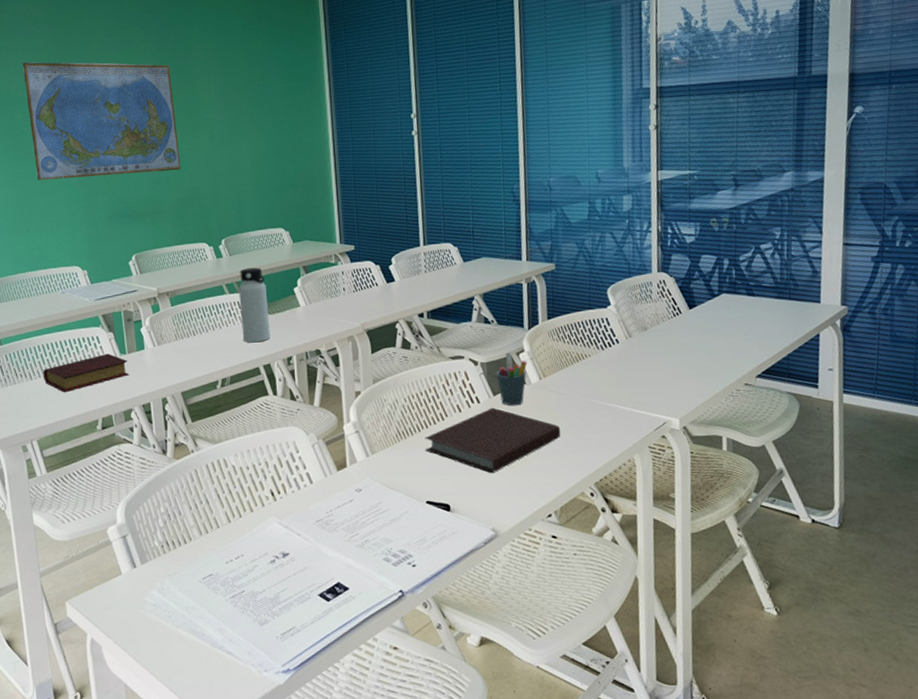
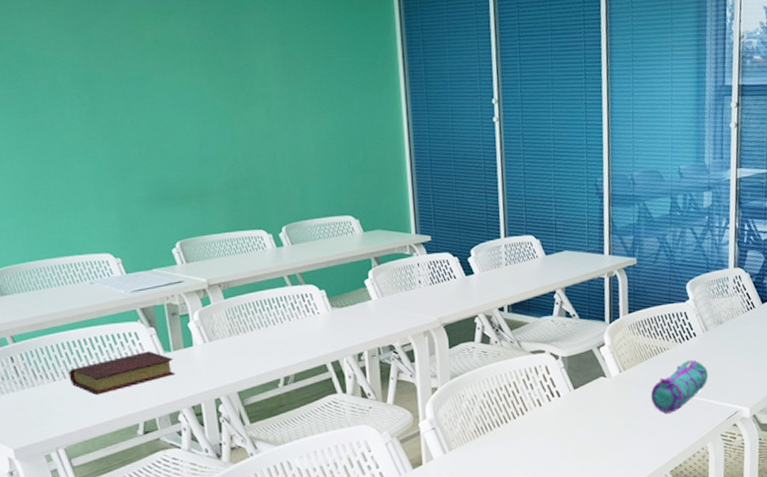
world map: present [22,62,181,181] -> none [30,13,233,154]
water bottle: present [238,267,270,343] -> none [302,257,339,338]
notebook: present [425,407,561,474] -> none [504,401,639,466]
pen holder: present [496,352,527,406] -> none [577,346,608,399]
pencil case: none [572,367,633,423] -> present [650,359,708,414]

